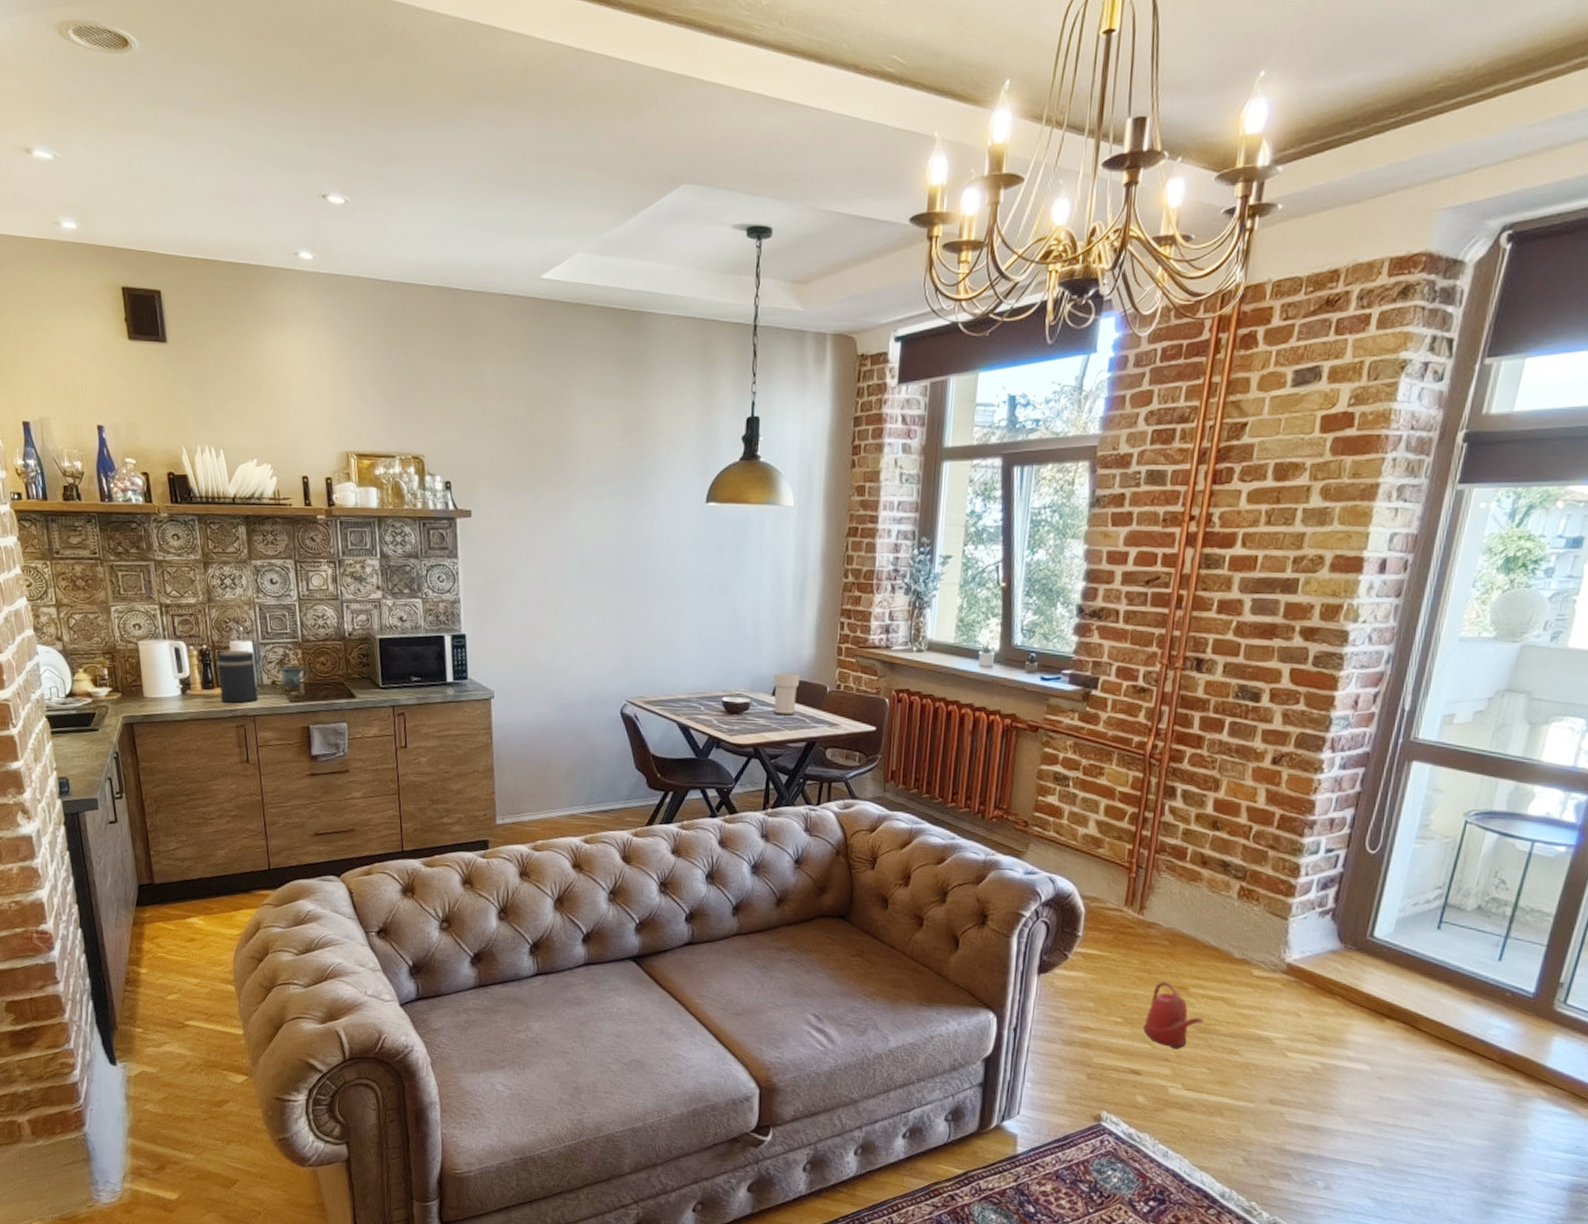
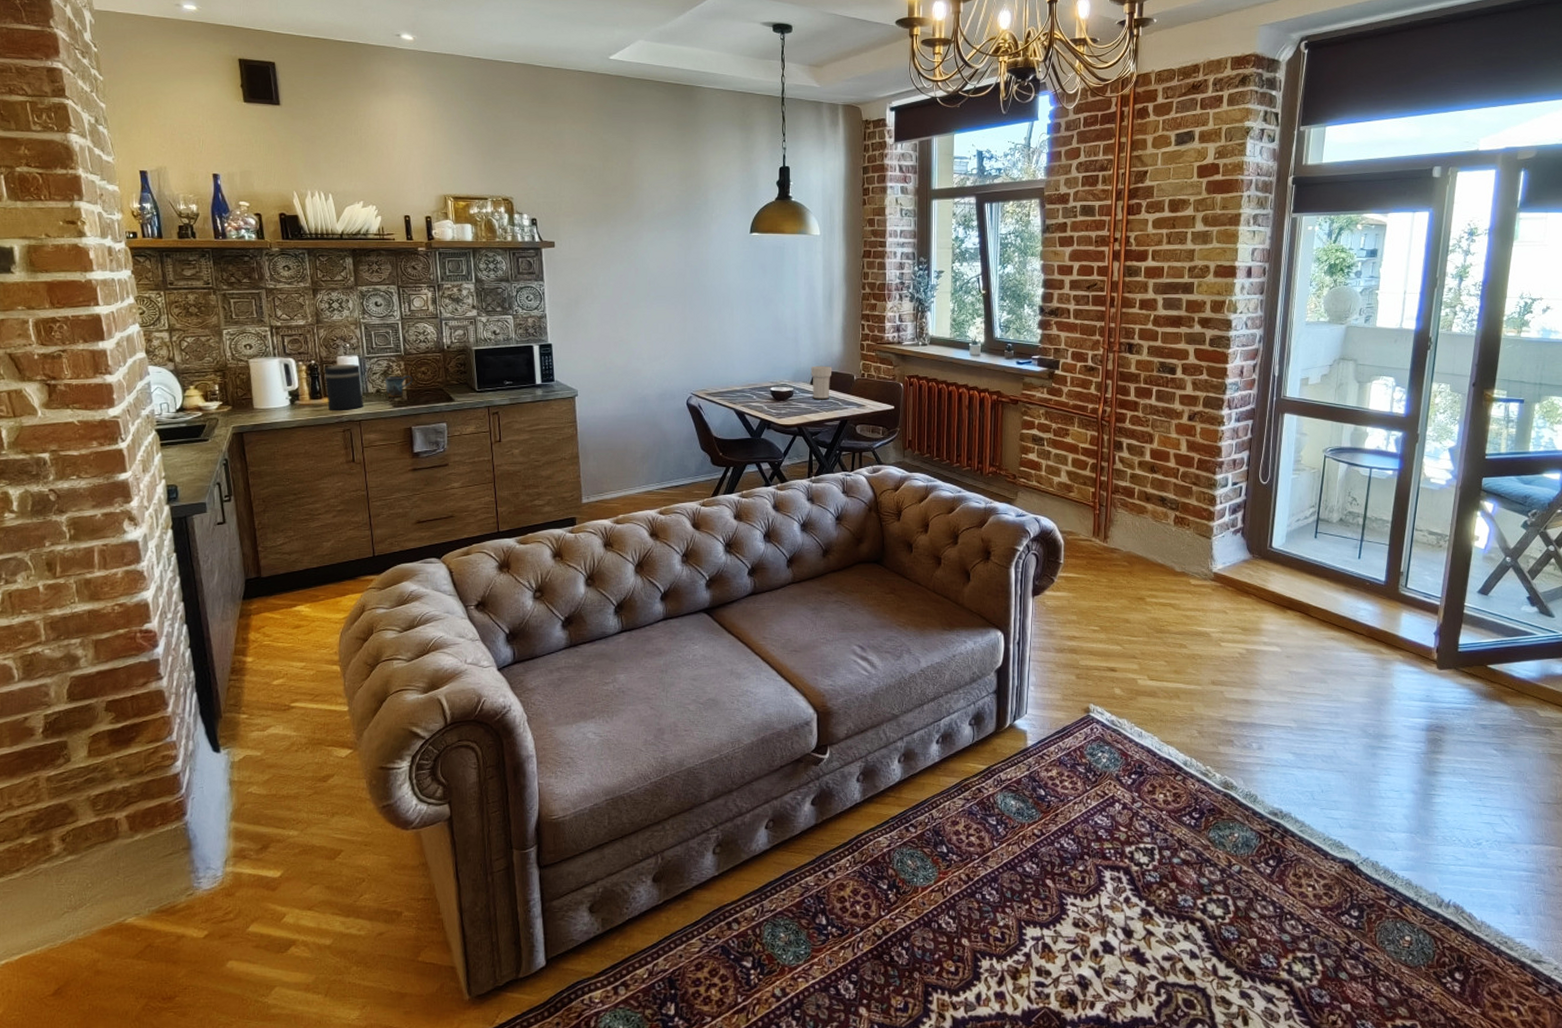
watering can: present [1143,982,1203,1049] -> none [1115,595,1158,648]

